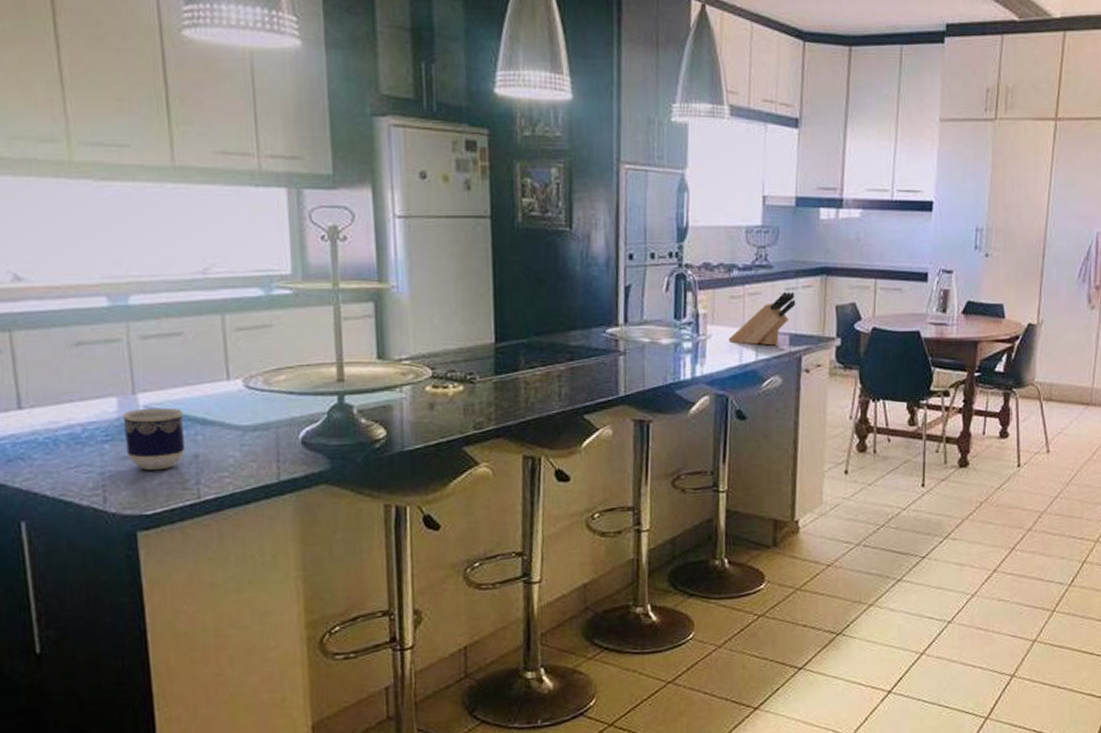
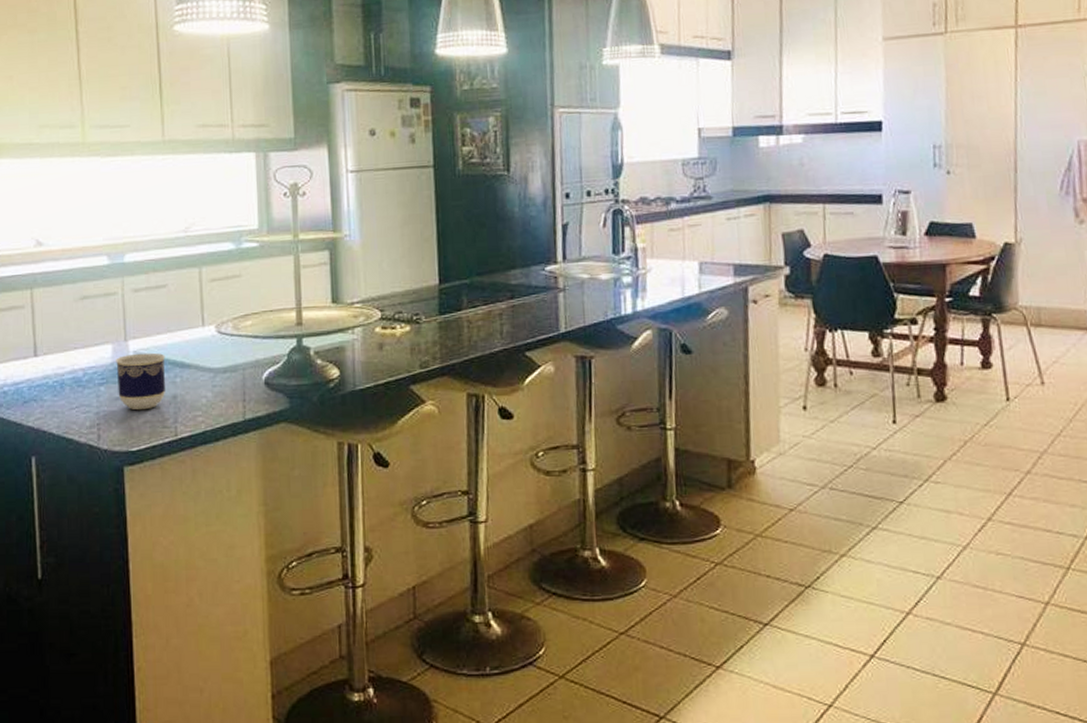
knife block: present [728,291,796,346] -> none [669,221,739,277]

